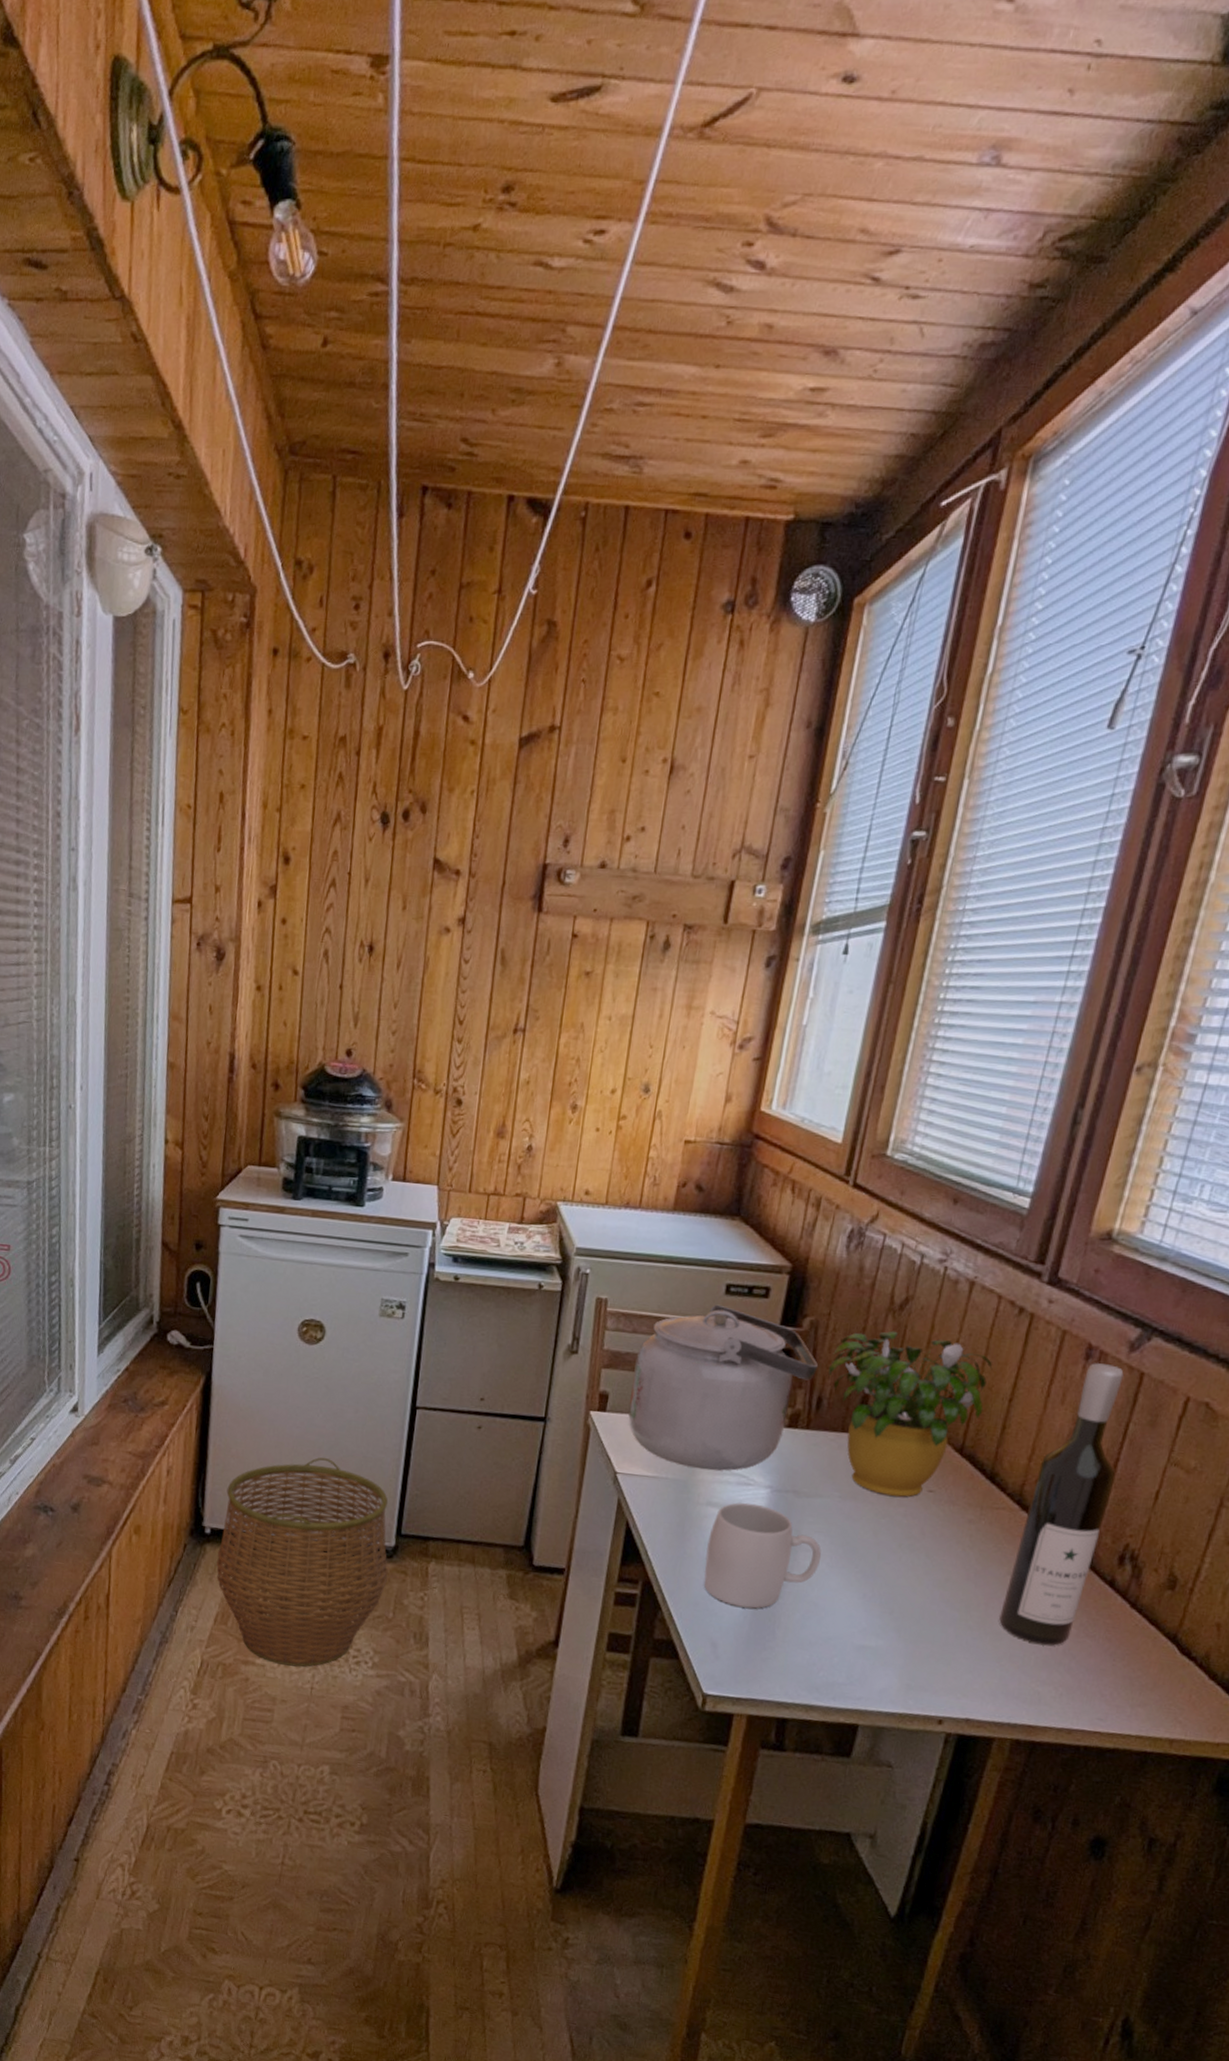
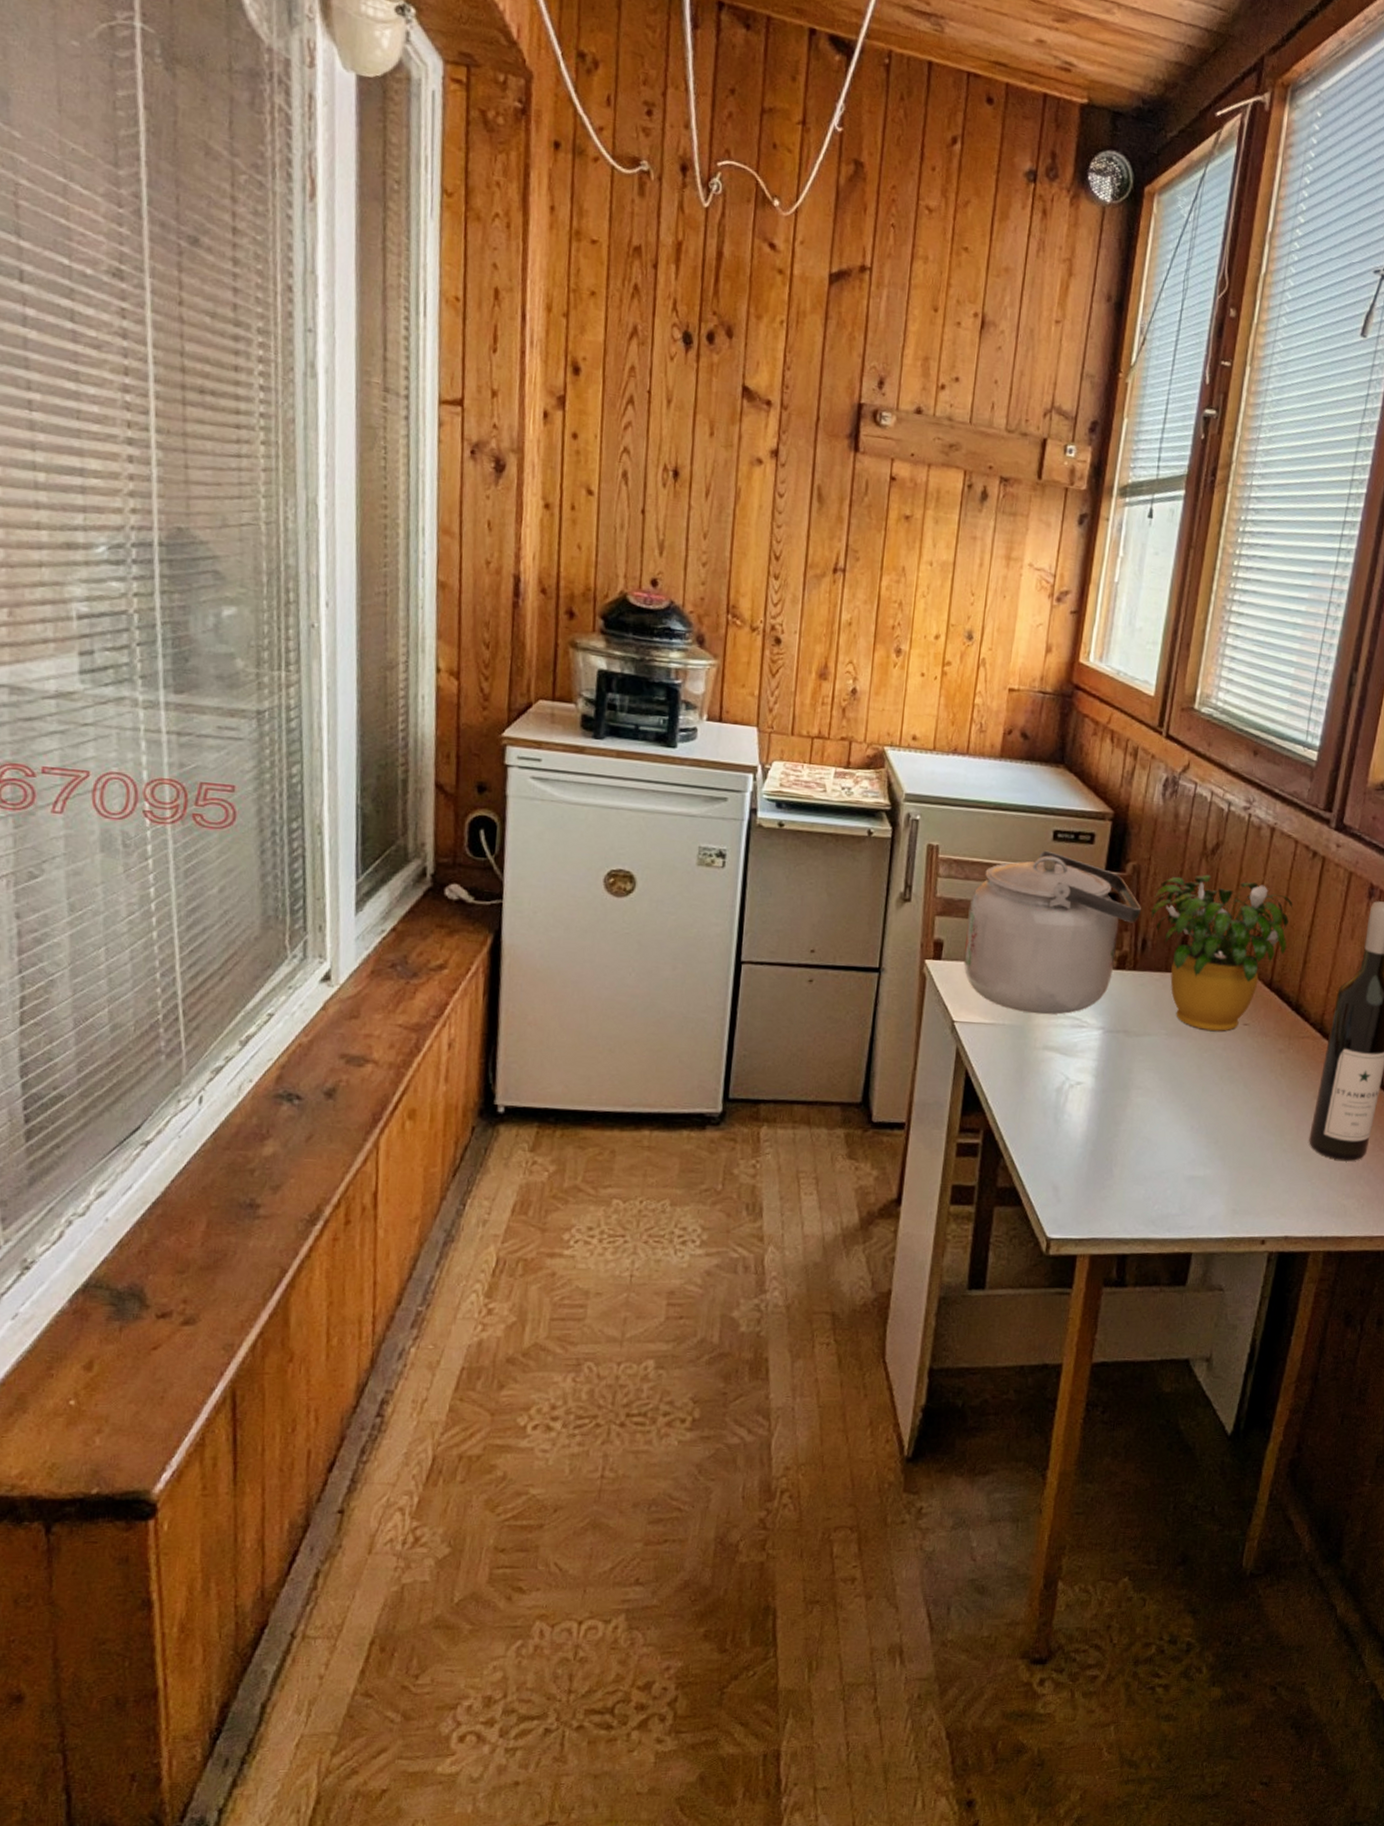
basket: present [216,1457,389,1667] -> none [513,1020,715,1254]
mug: present [704,1502,822,1609] -> none [1043,1044,1152,1149]

